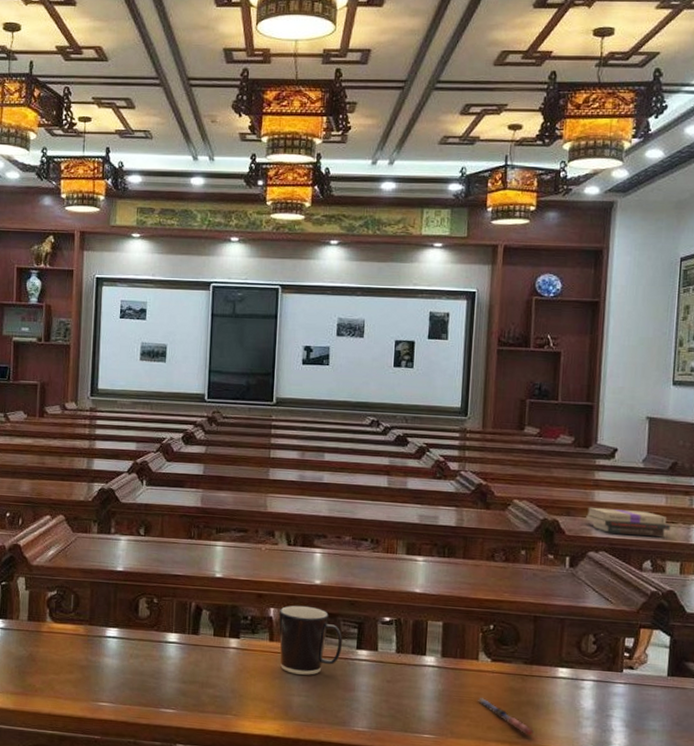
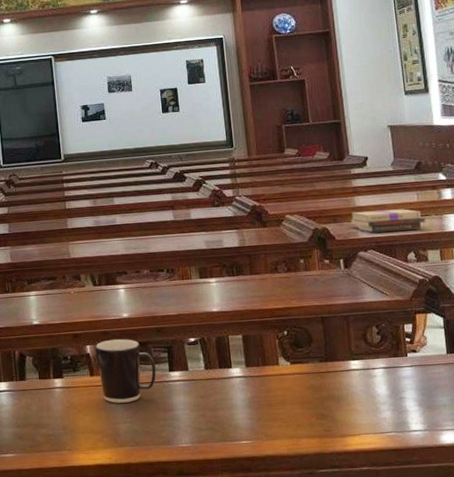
pen: present [477,698,535,736] -> none [284,399,340,428]

